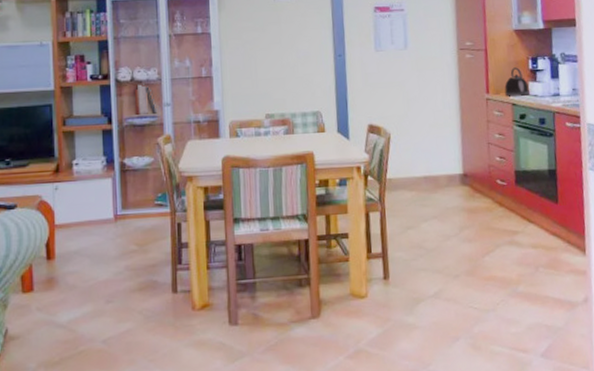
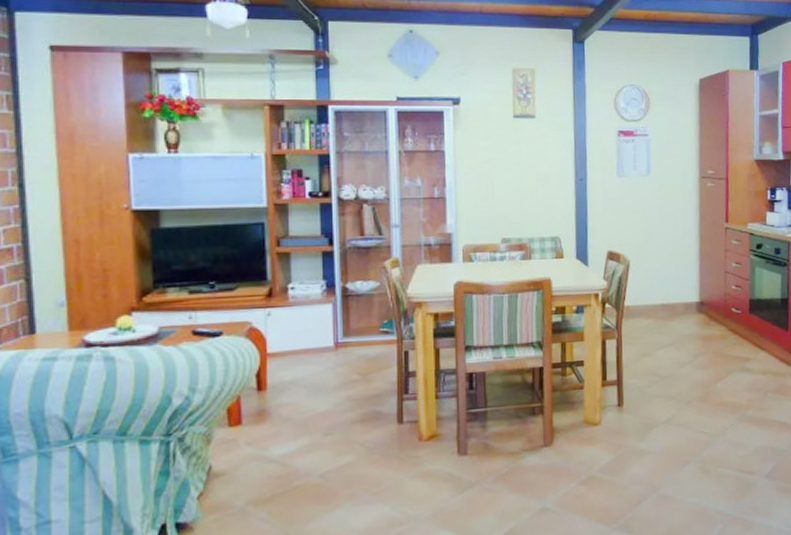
kettle: present [504,67,530,98] -> none [743,197,767,227]

